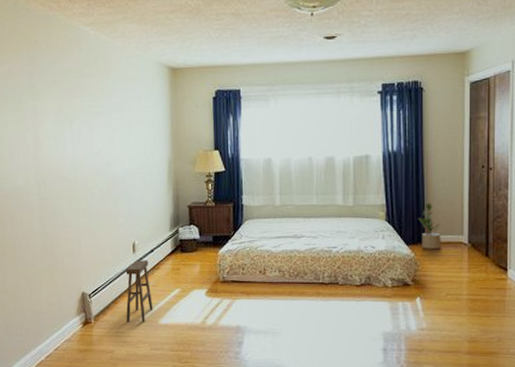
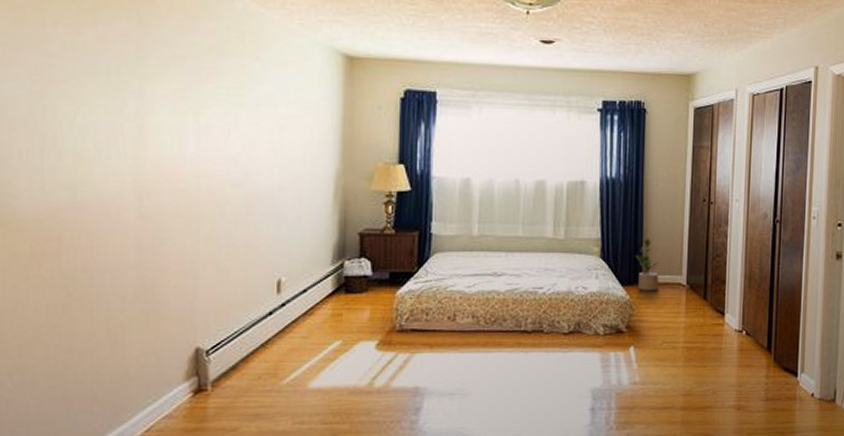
stool: present [125,260,153,322] -> none [260,303,301,388]

